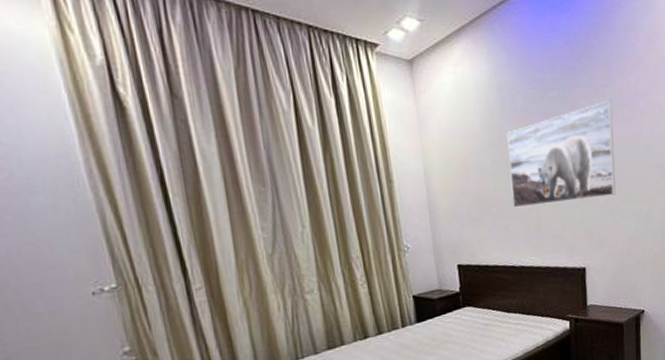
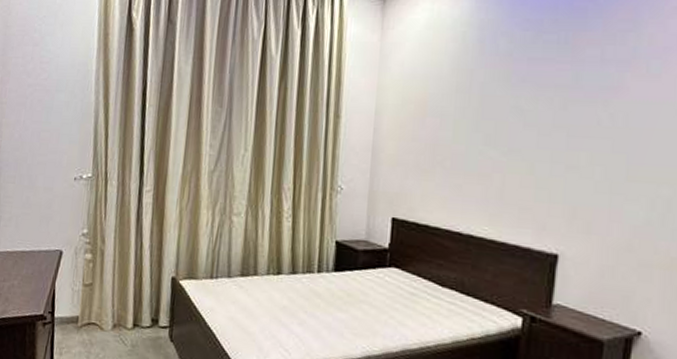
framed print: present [507,100,616,208] -> none [473,49,635,170]

